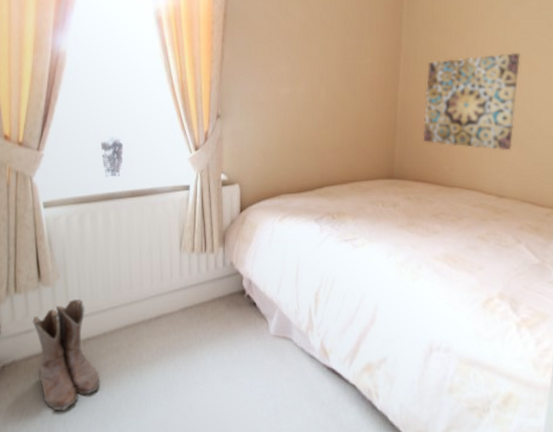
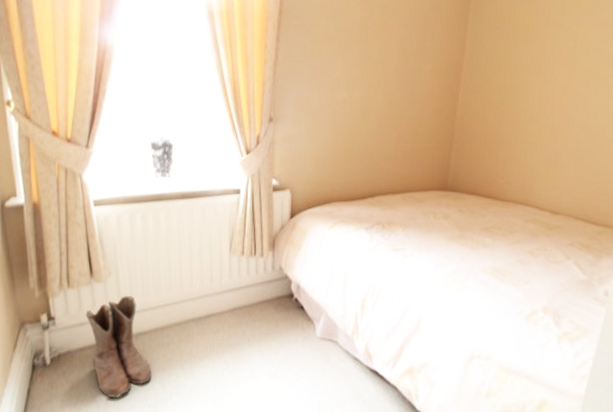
wall art: present [423,52,520,151] -> none [480,63,589,167]

